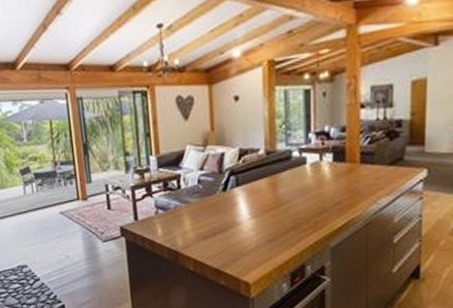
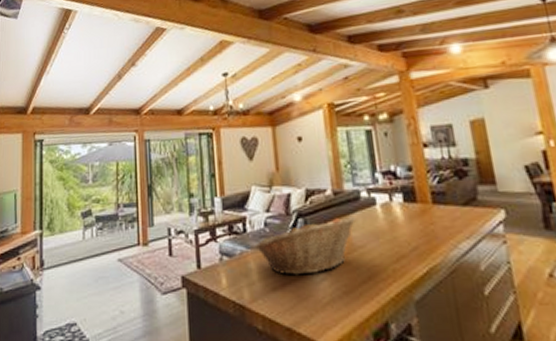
fruit basket: none [188,174,285,226] -> present [255,216,356,276]

